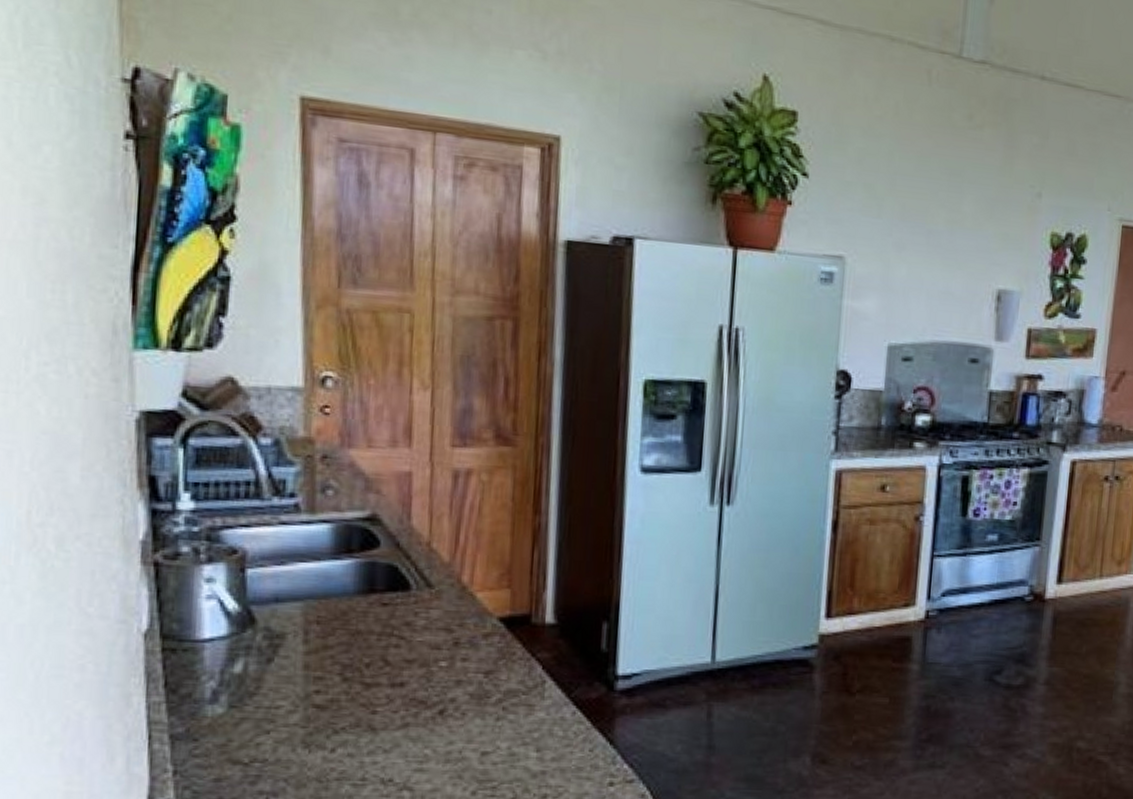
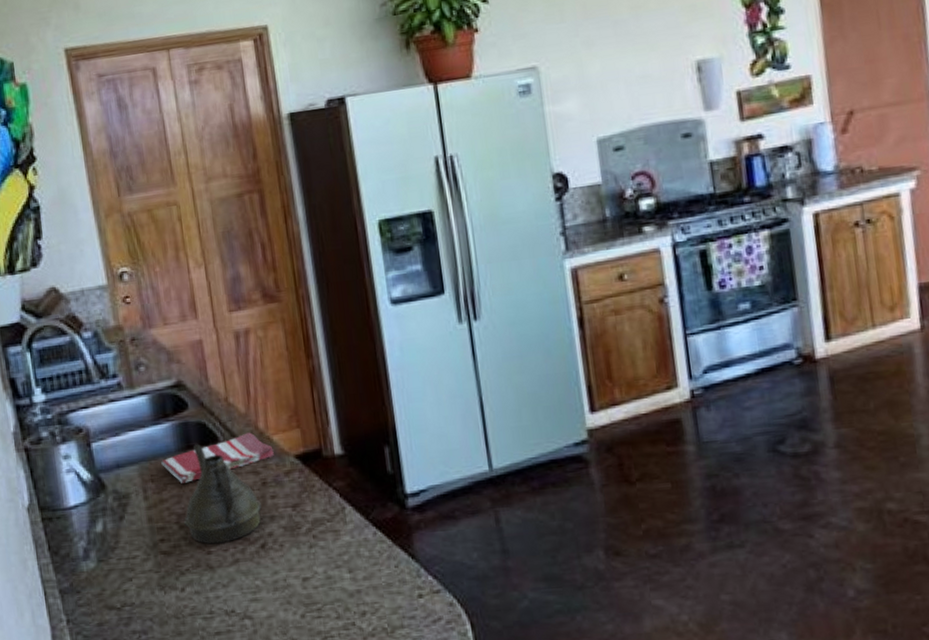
dish towel: none [333,584,475,631] -> present [161,432,274,483]
teapot: none [349,588,448,704] -> present [184,444,262,544]

